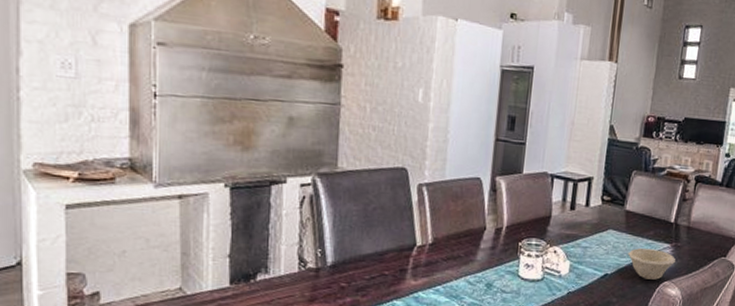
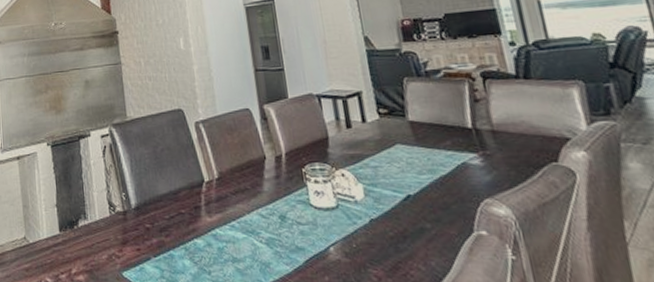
bowl: present [627,248,676,280] -> none [426,161,492,198]

